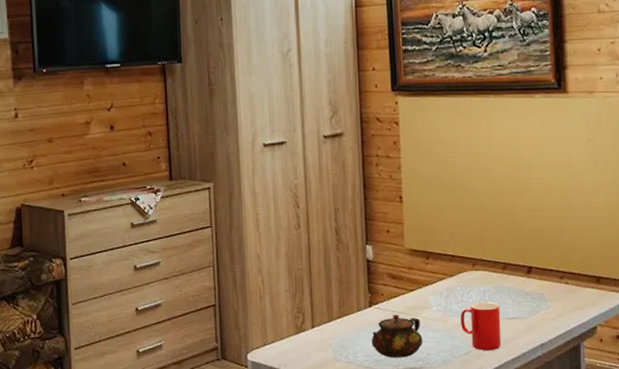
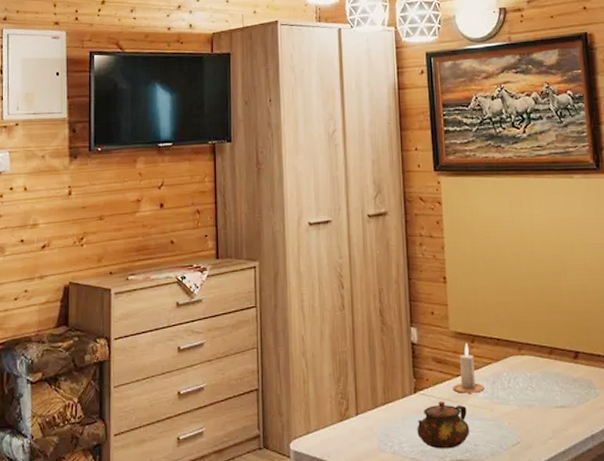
candle: none [407,259,438,307] -> present [453,342,484,393]
cup: present [460,302,501,351] -> none [507,389,551,442]

